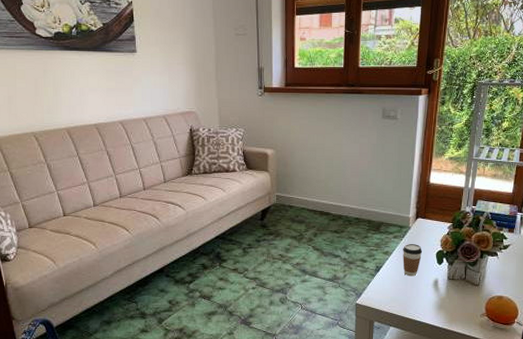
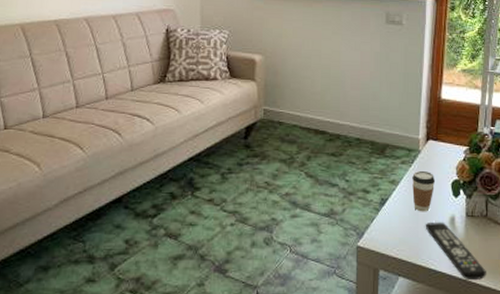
remote control: none [413,285,463,329] -> present [425,223,486,281]

